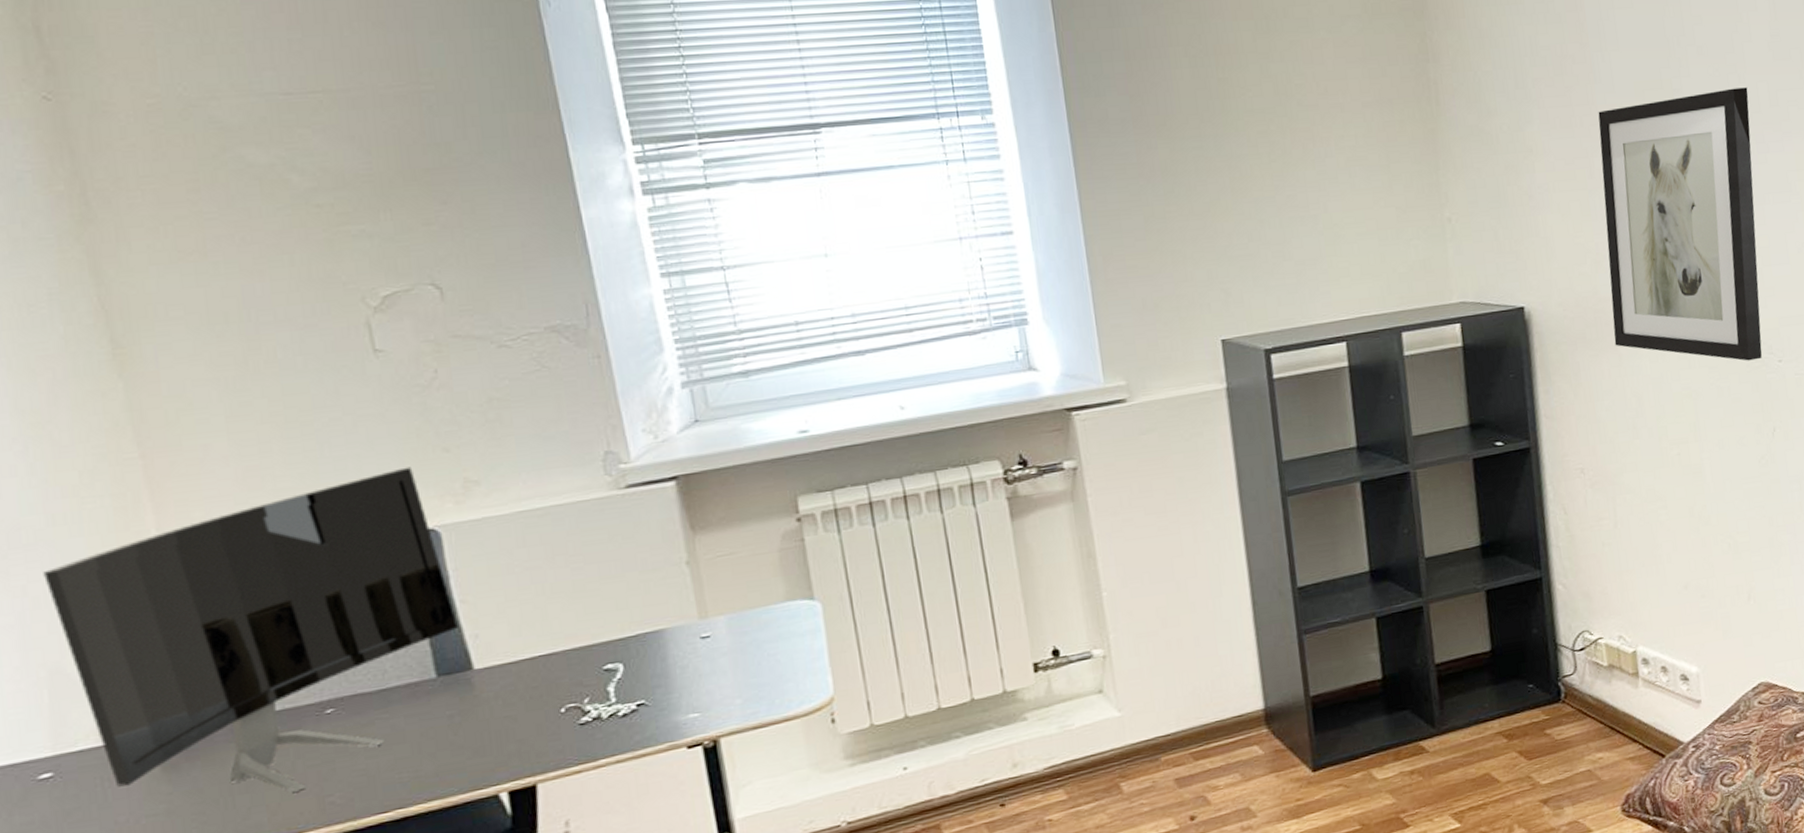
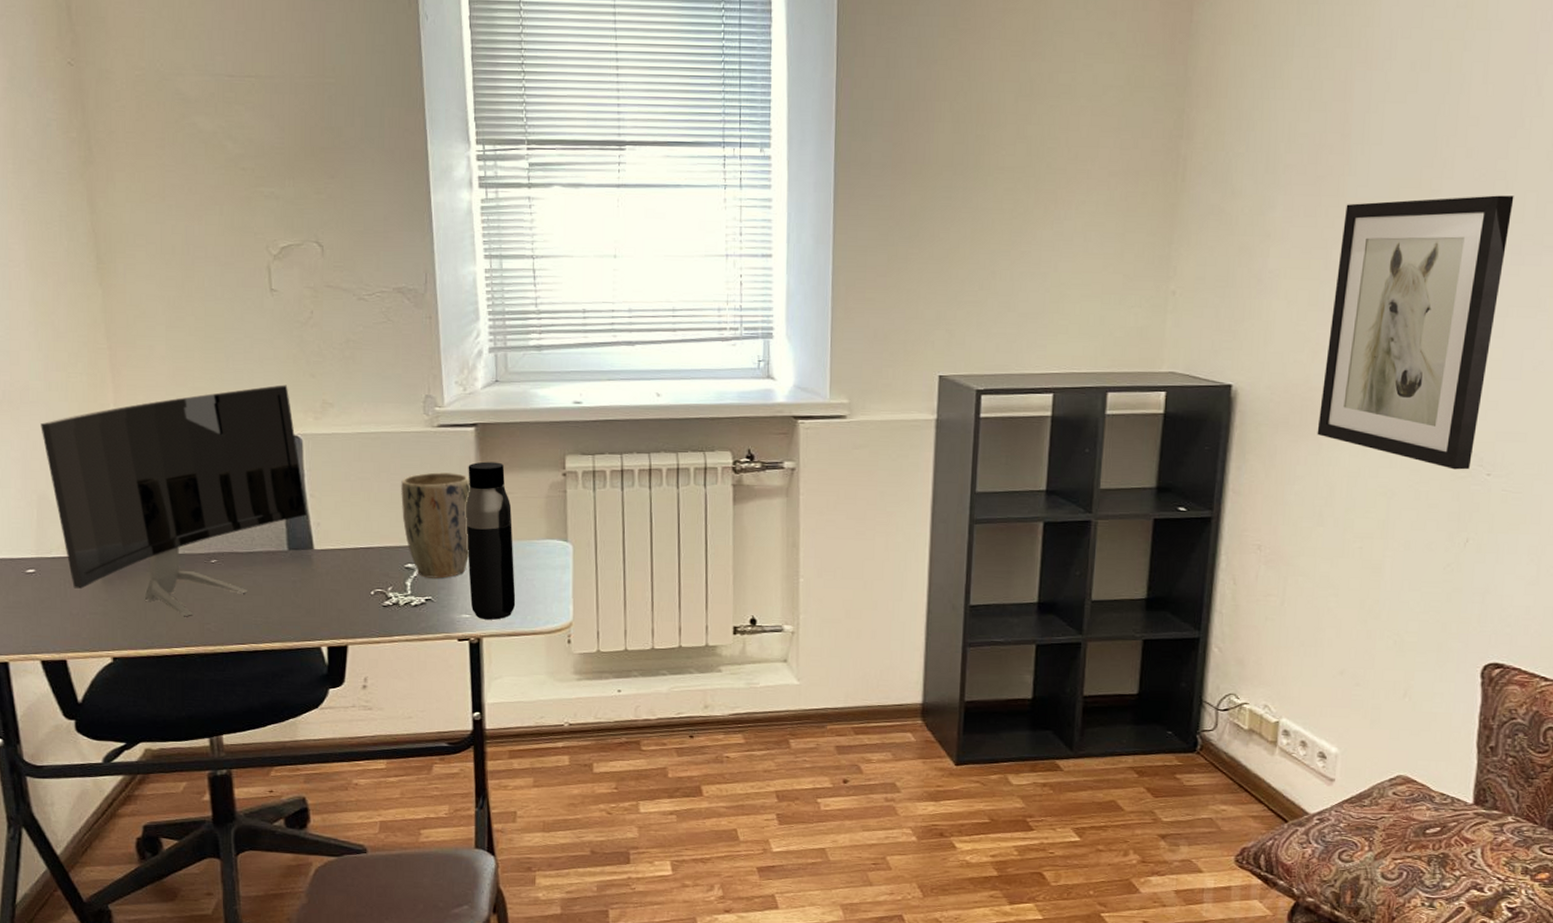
plant pot: none [585,540,689,678] -> present [401,472,470,579]
water bottle: none [672,518,758,716] -> present [465,461,516,620]

